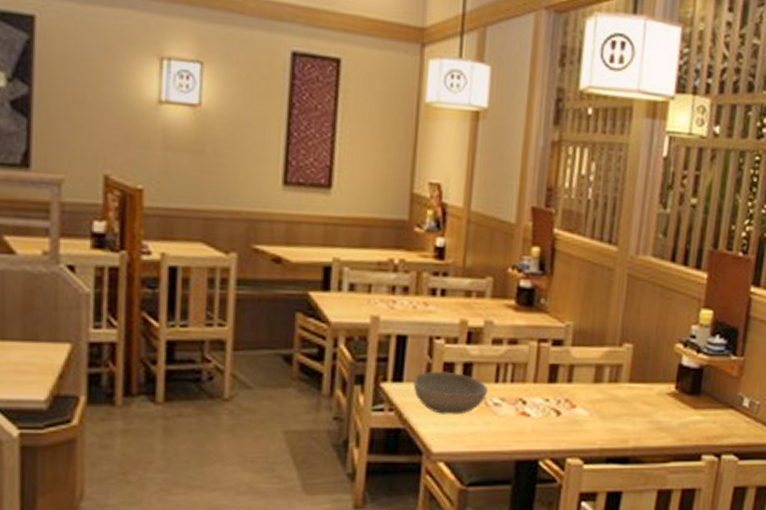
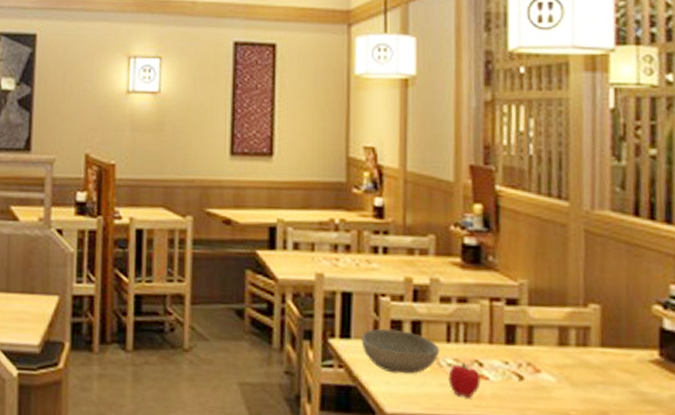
fruit: none [493,402,523,434] -> present [448,363,481,398]

